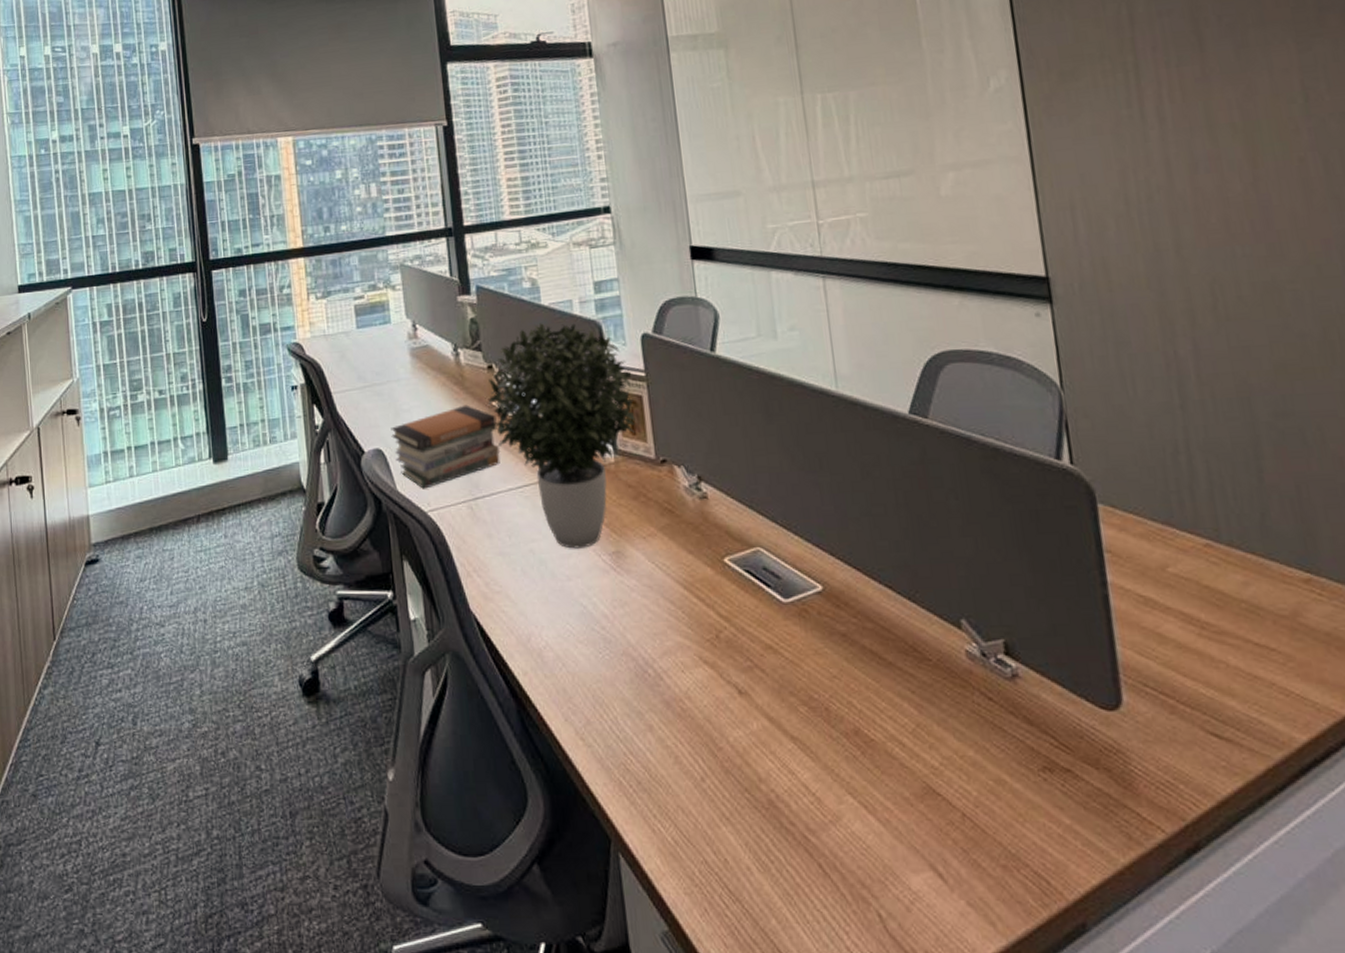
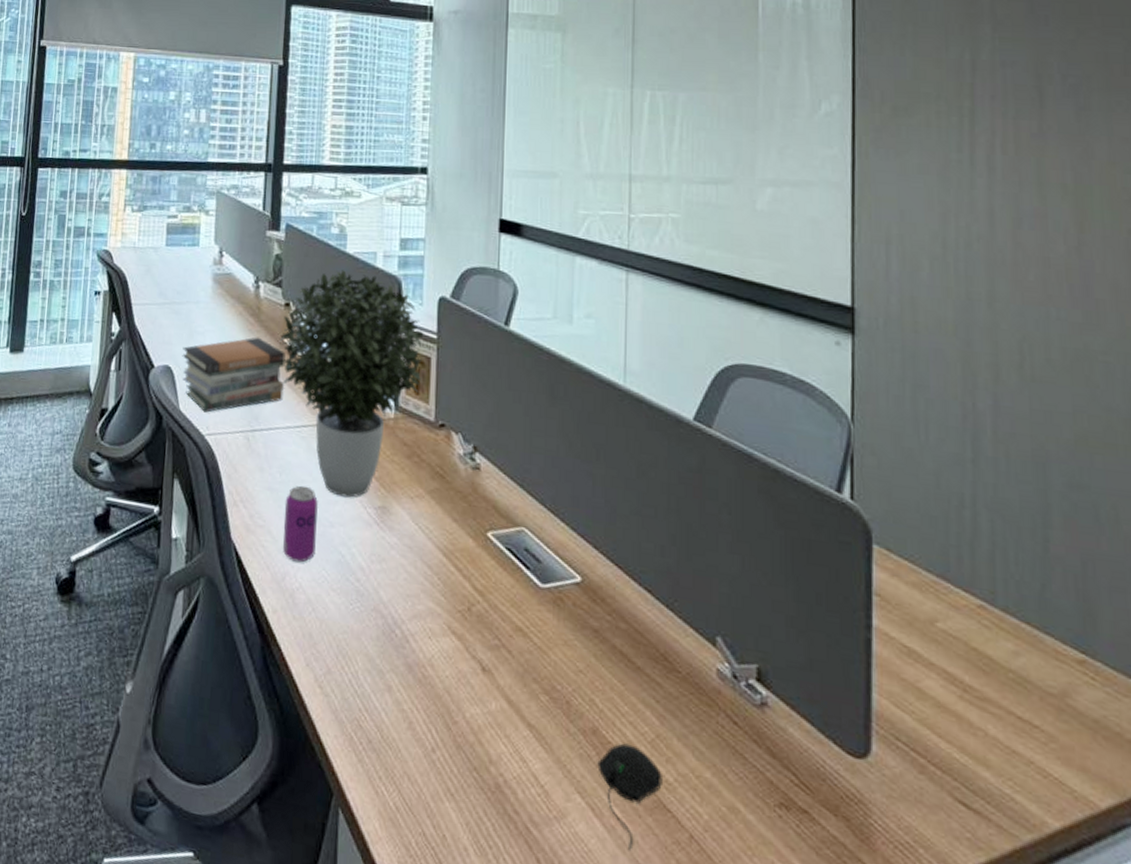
beverage can: none [518,544,557,621] -> present [283,485,319,563]
computer mouse: none [863,738,929,839] -> present [597,743,662,850]

